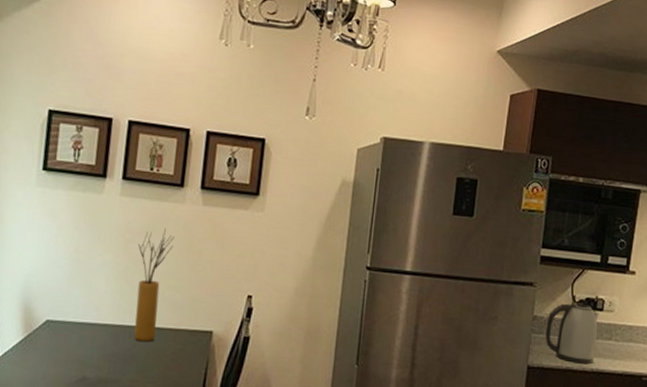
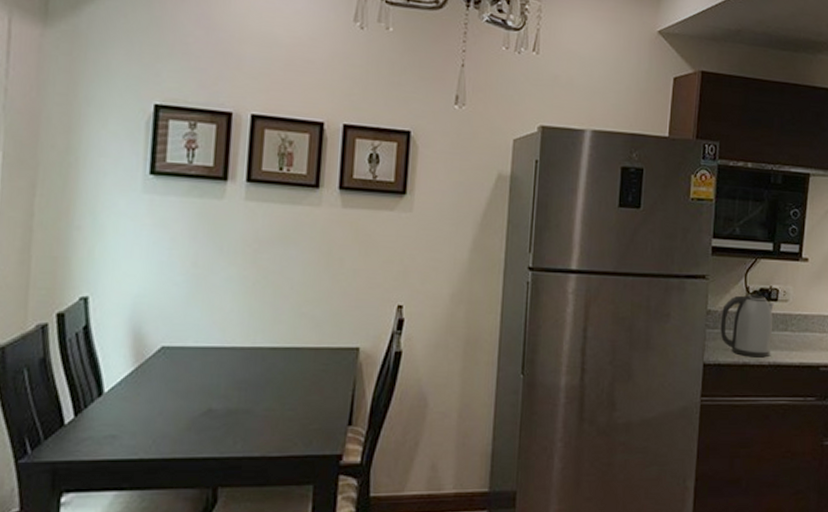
vase: present [134,228,175,342] -> none [267,235,311,364]

